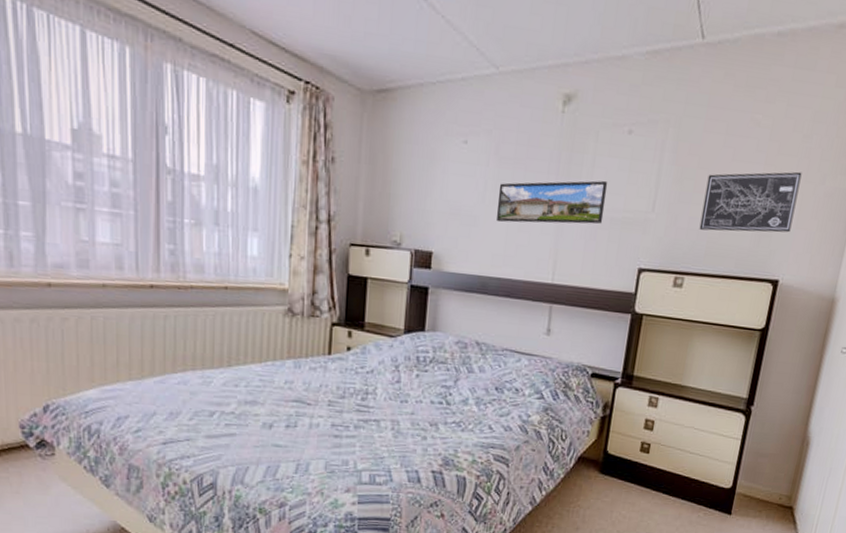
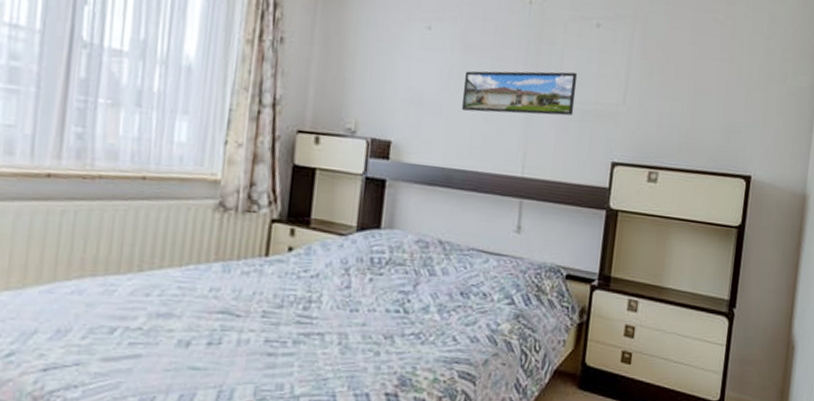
wall art: present [699,171,802,233] -> none [670,69,765,129]

